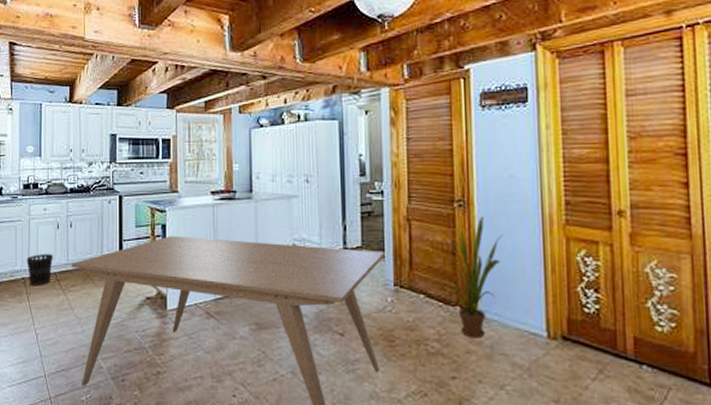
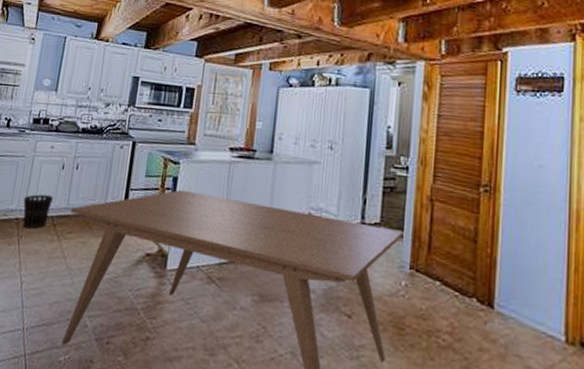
house plant: present [440,216,502,339] -> none [463,204,527,336]

